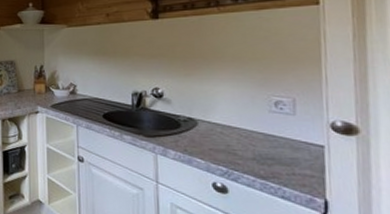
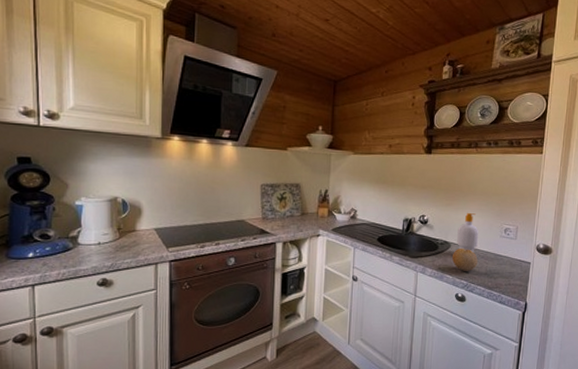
fruit: none [202,125,240,155] -> present [452,247,478,271]
soap bottle: none [205,82,236,132] -> present [457,212,478,253]

